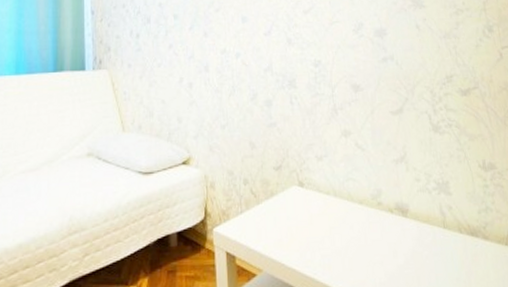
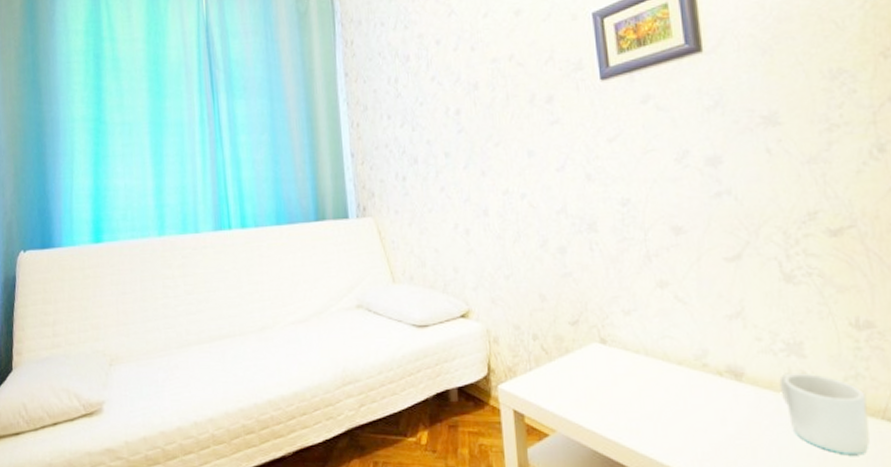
mug: none [434,208,499,278] -> present [779,373,870,456]

